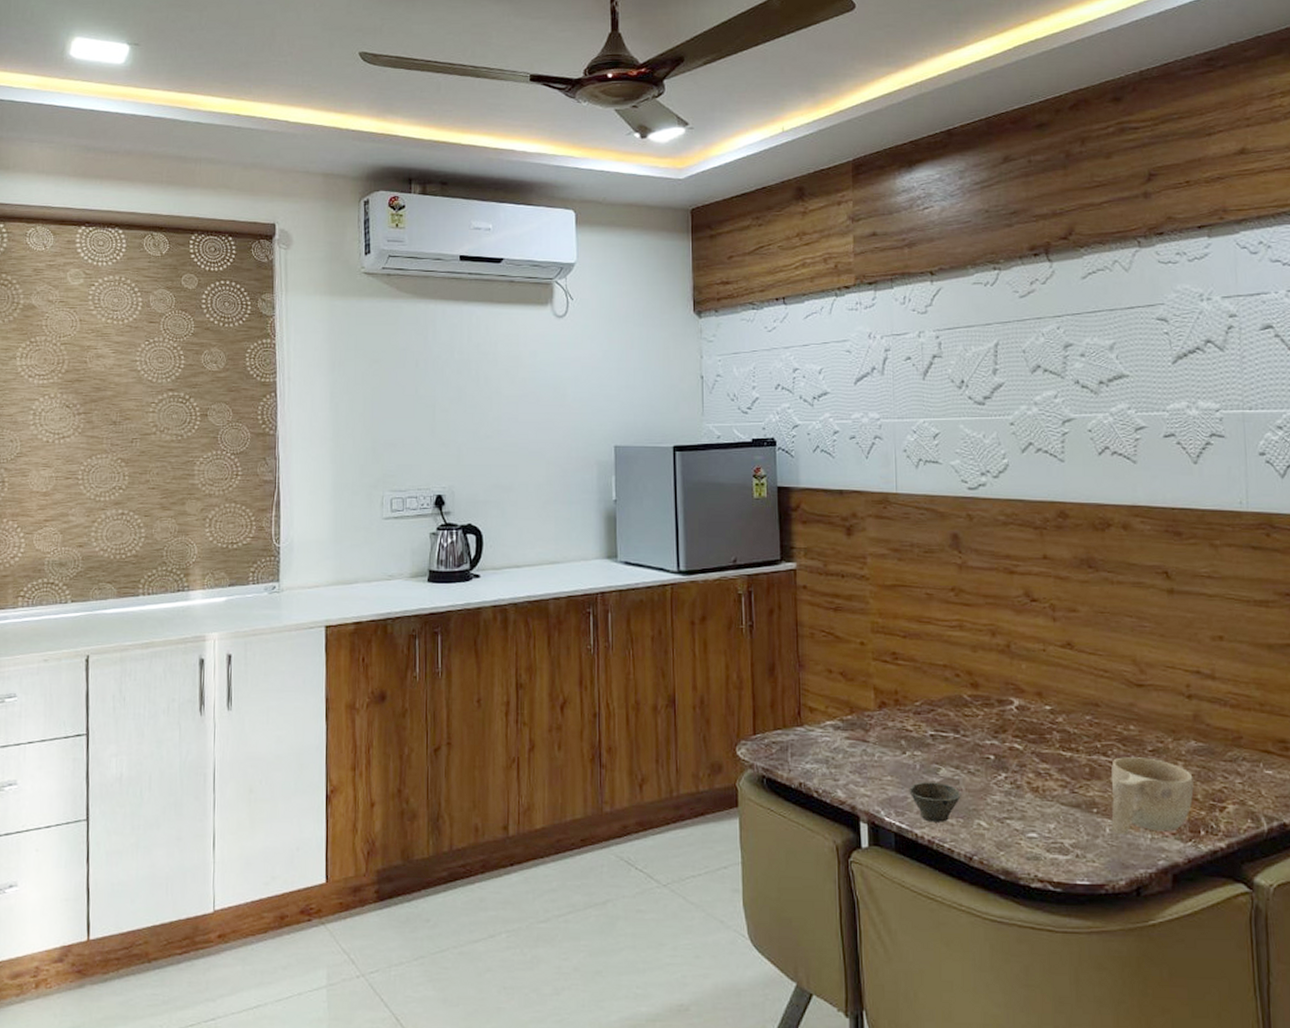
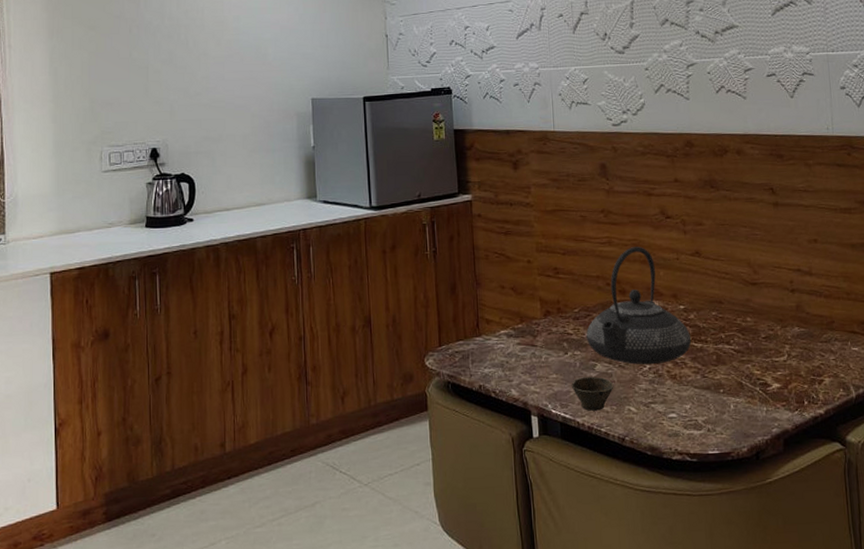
teapot: none [929,633,1059,773] -> present [586,247,692,365]
cup: present [1111,757,1194,835] -> none [733,343,798,410]

